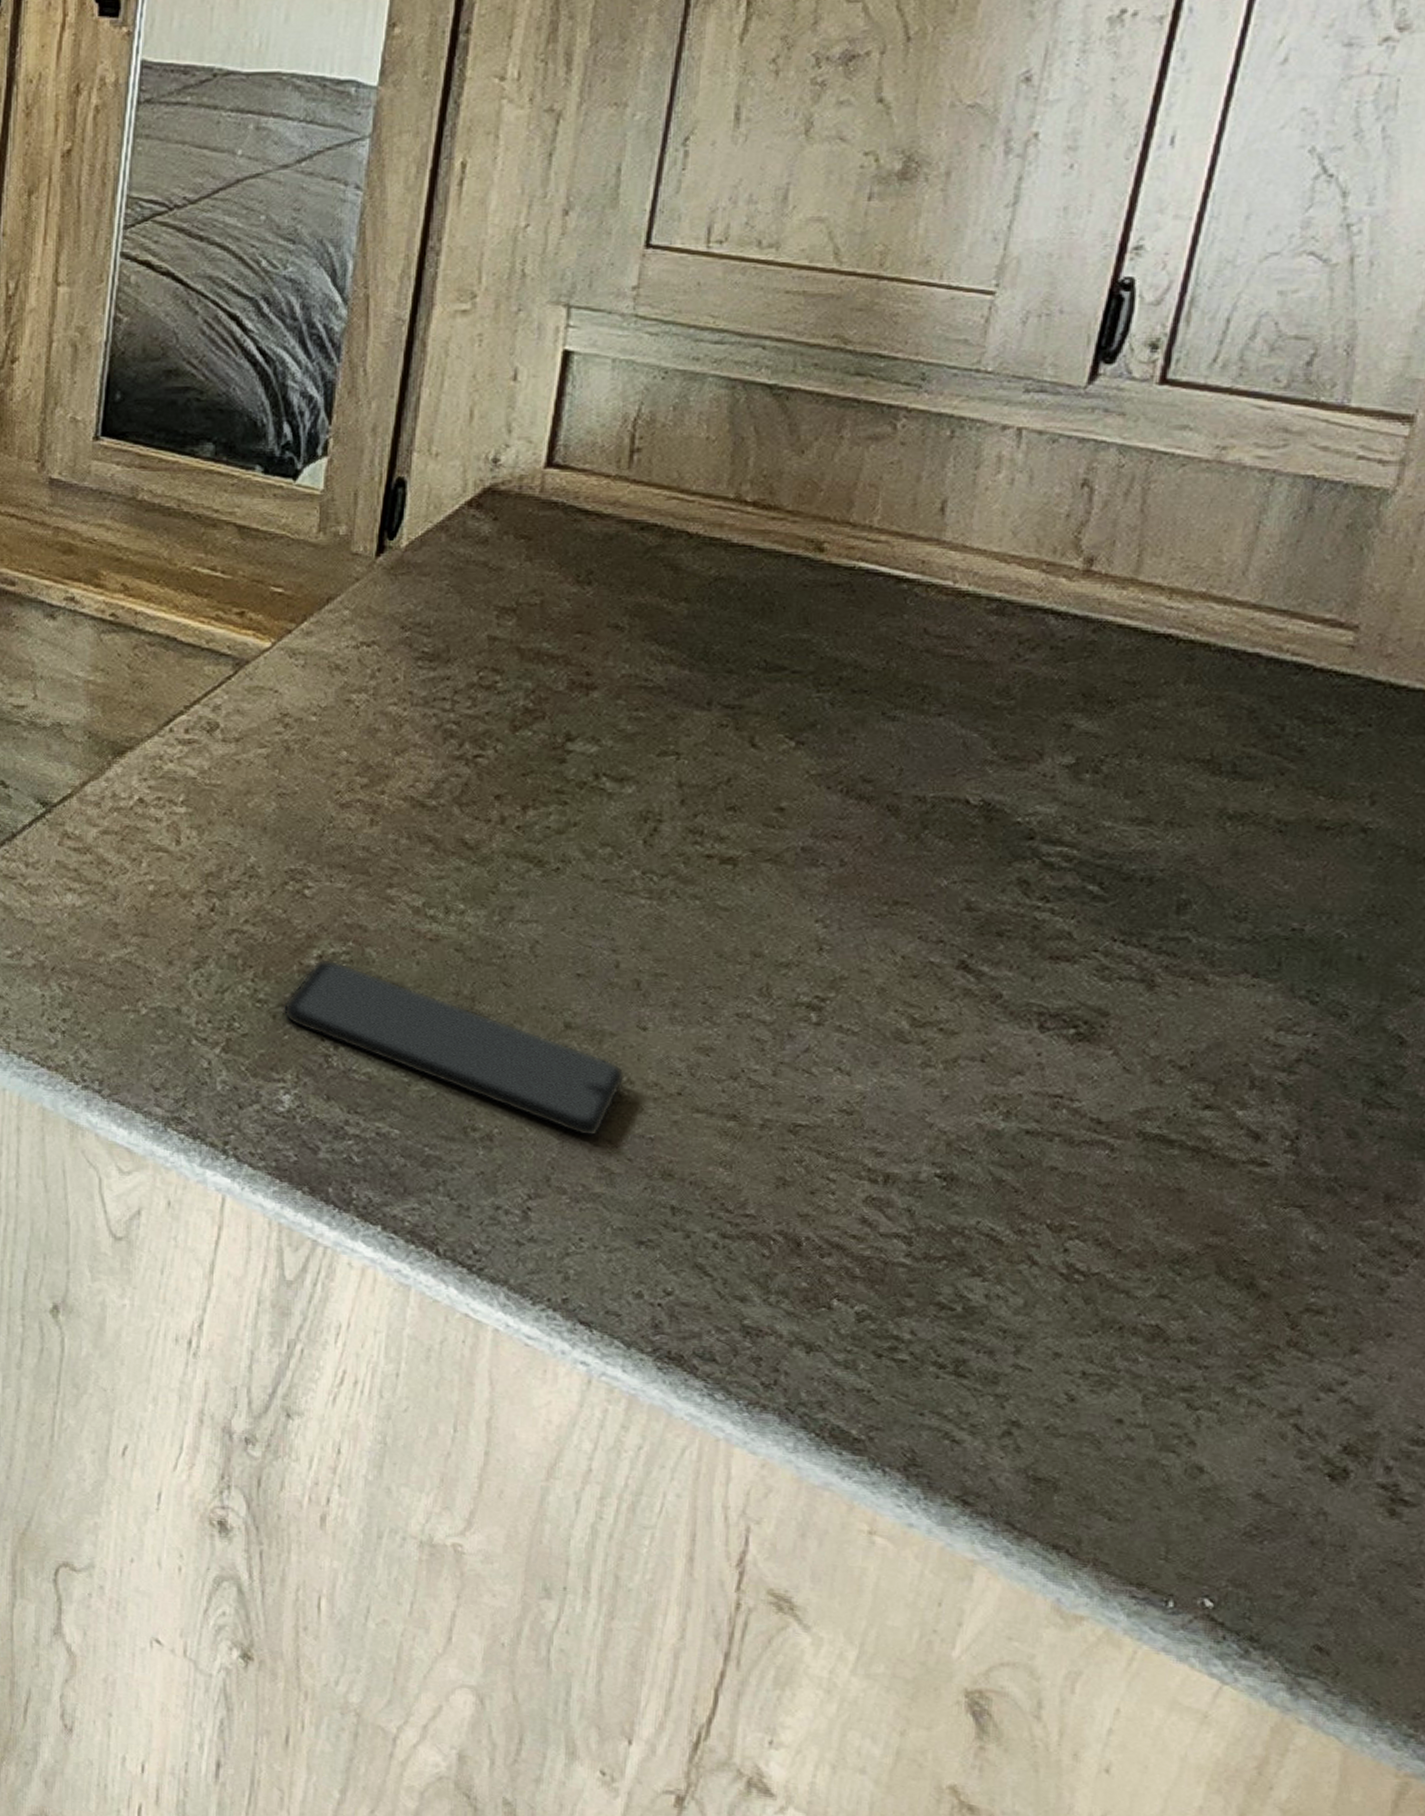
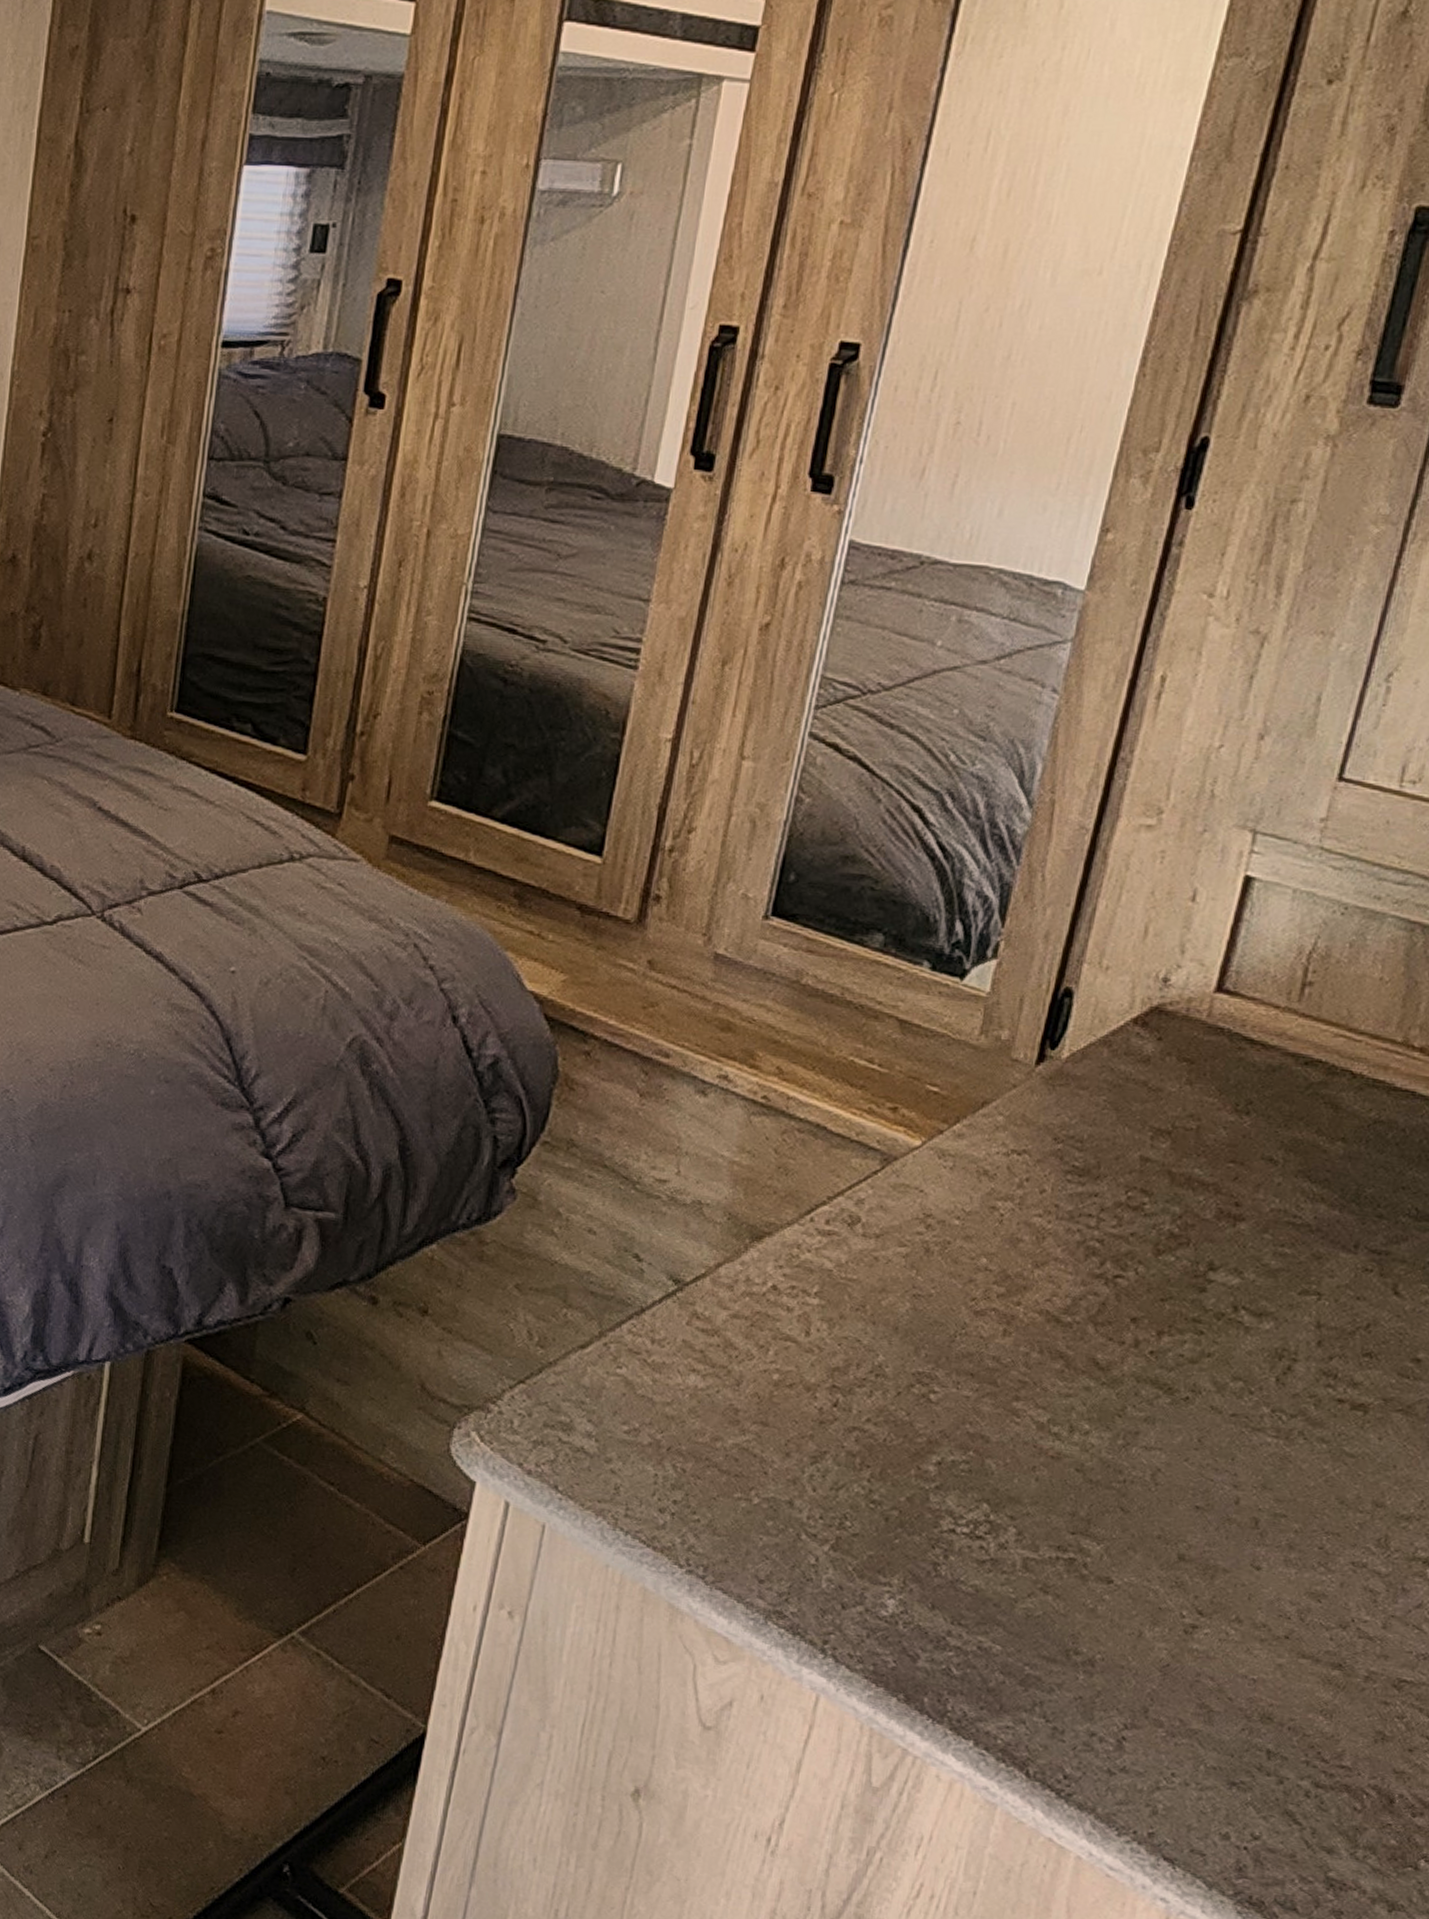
smartphone: present [283,959,626,1137] -> none [895,1466,1235,1673]

